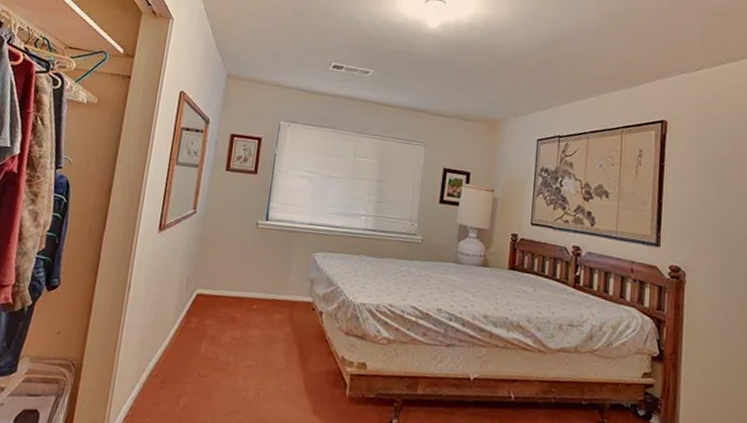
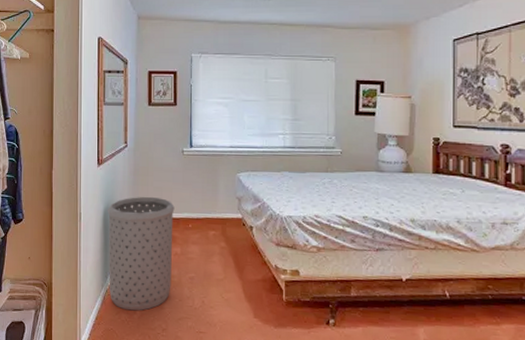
laundry basket: none [150,270,240,402] -> present [107,196,175,311]

